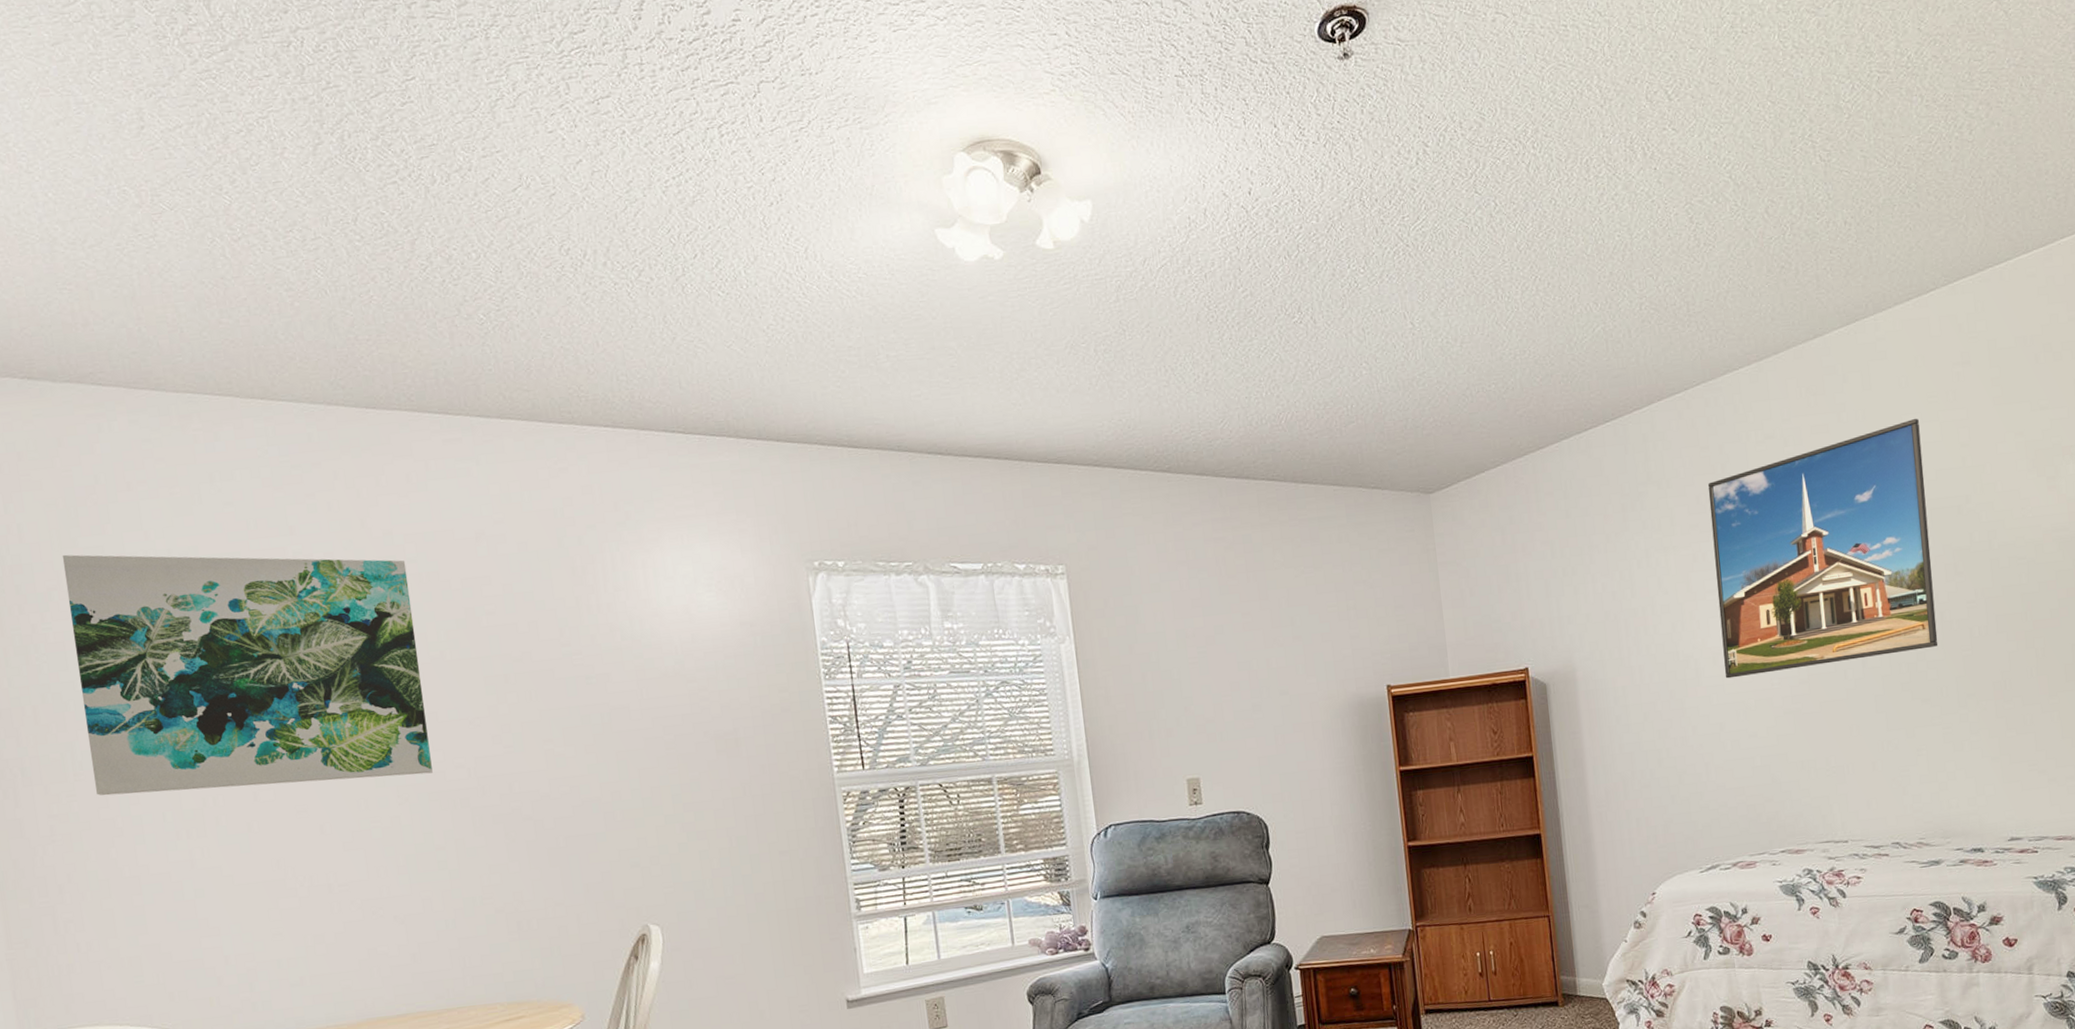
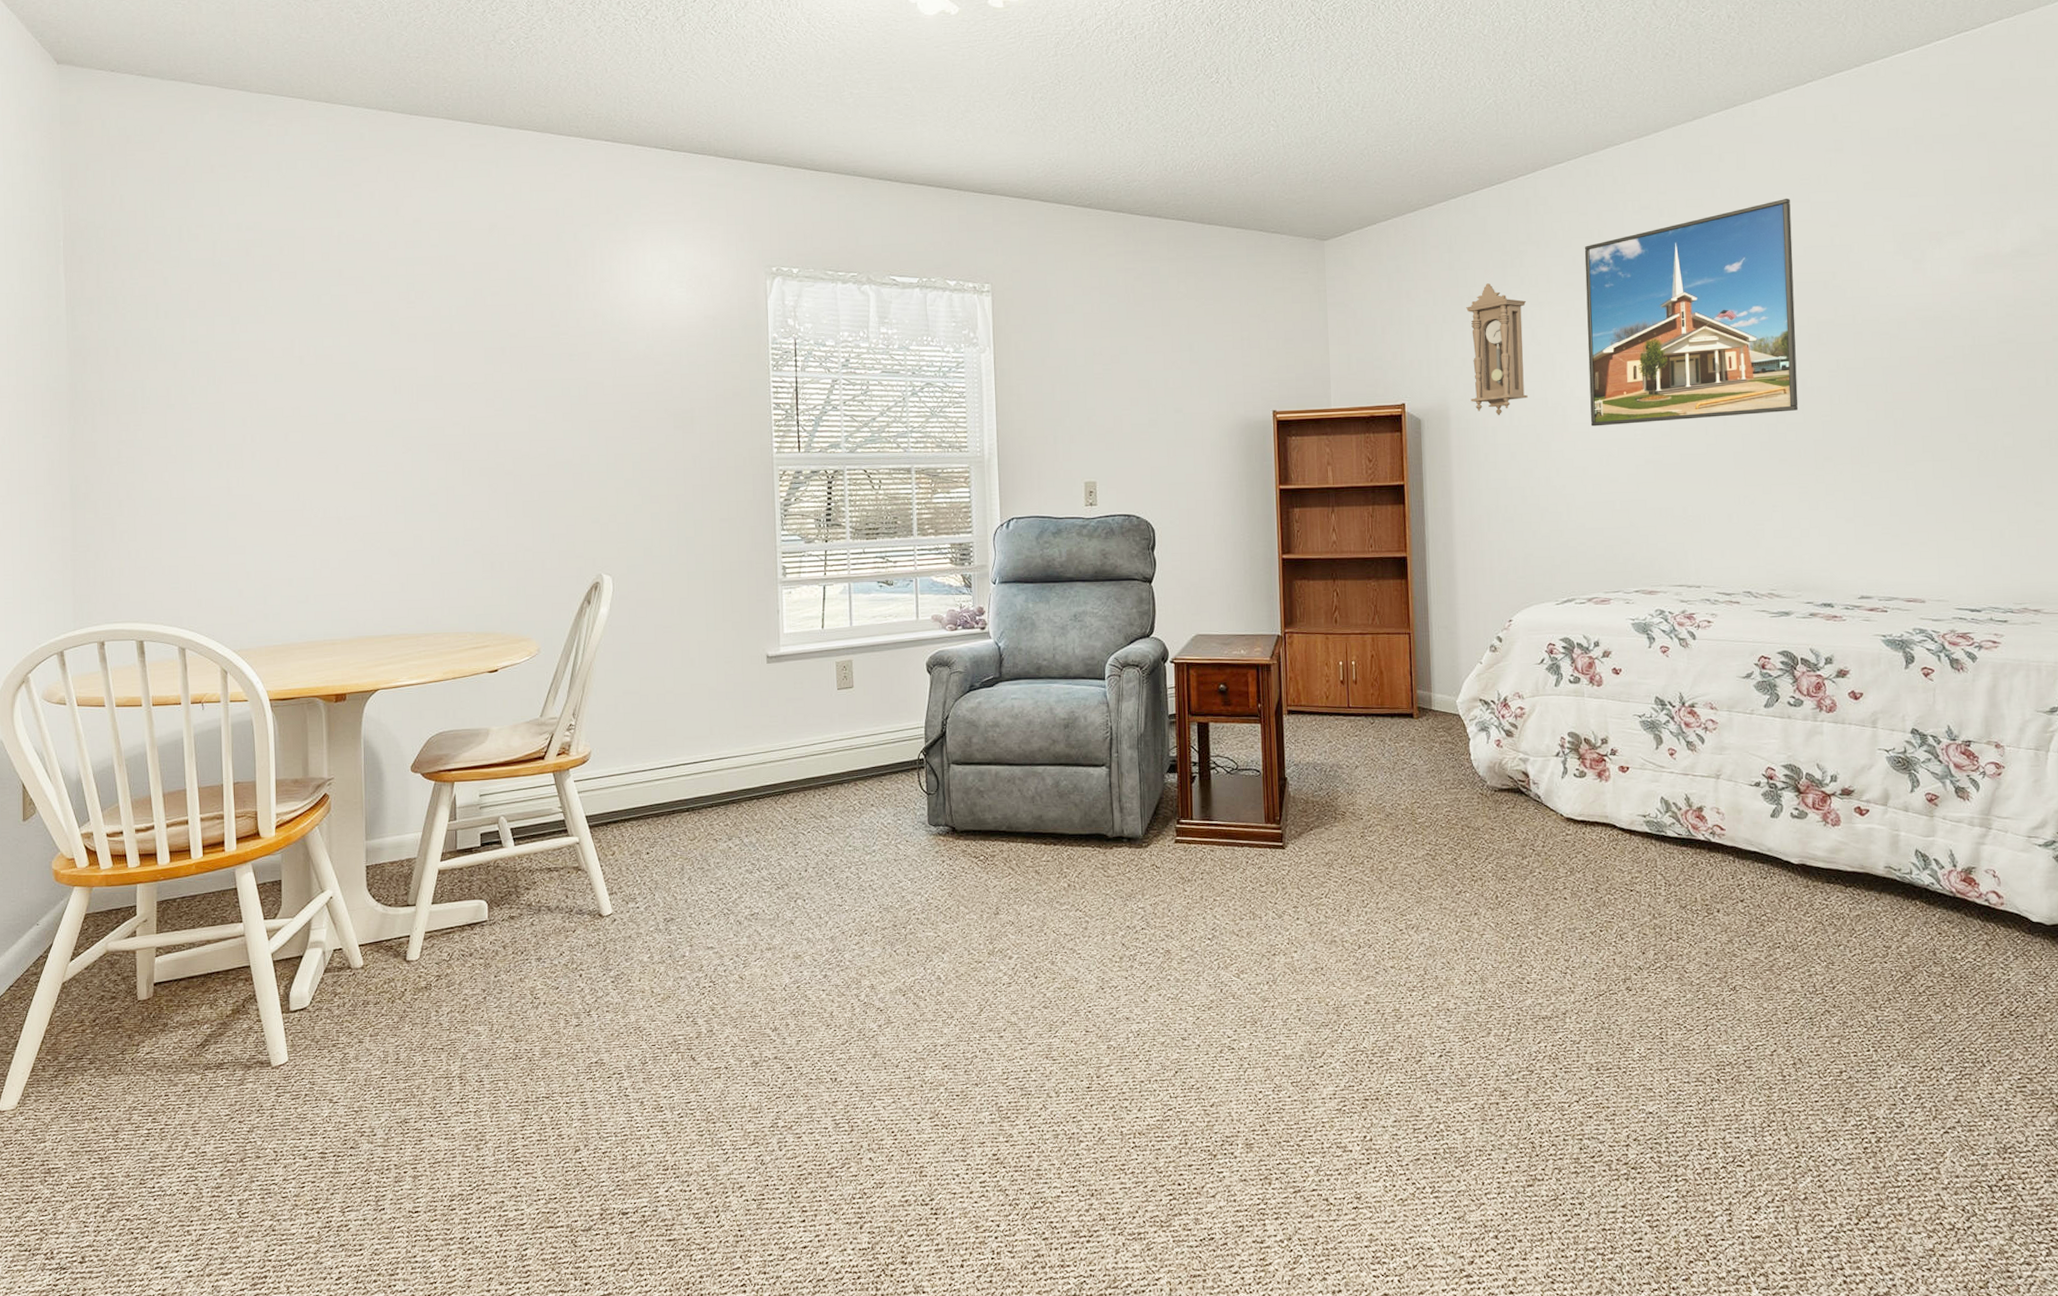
wall art: present [62,554,433,796] -> none [152,222,434,429]
pendulum clock: none [1587,530,1658,674] -> present [1466,283,1528,416]

